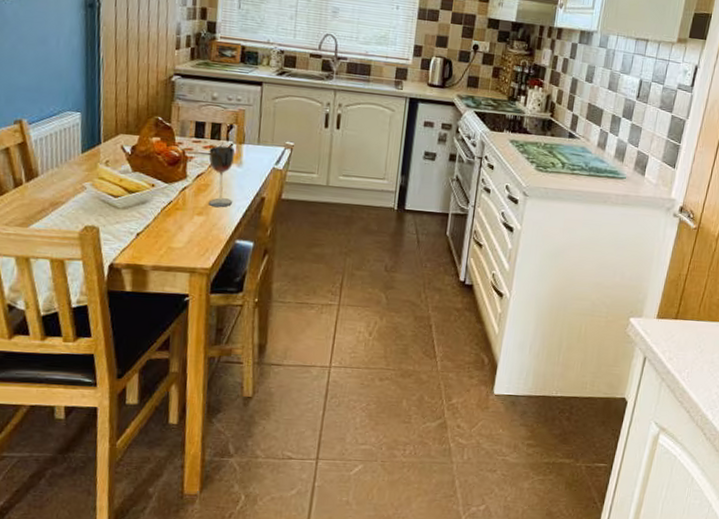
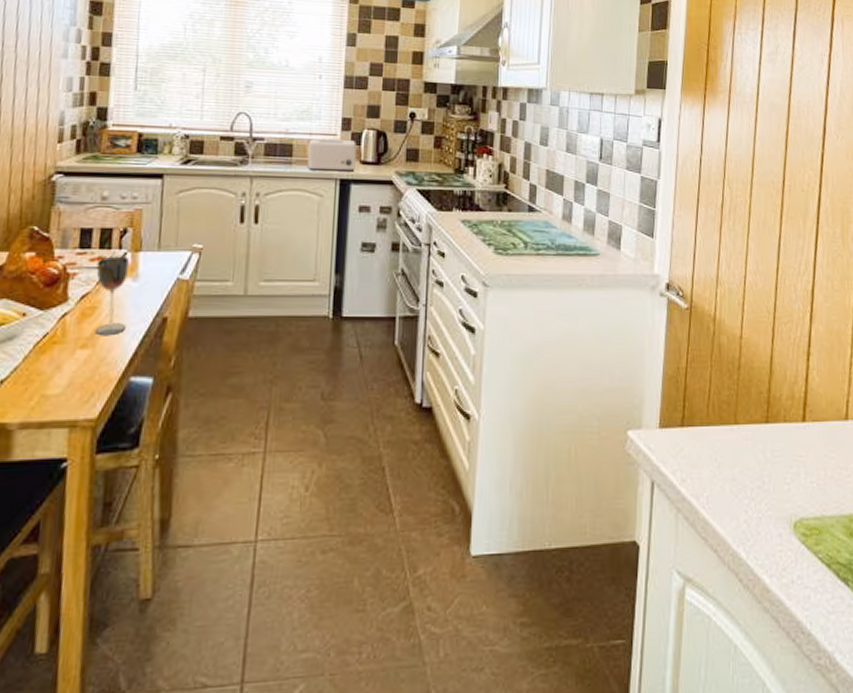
toaster: none [383,62,428,93] -> present [308,139,359,173]

